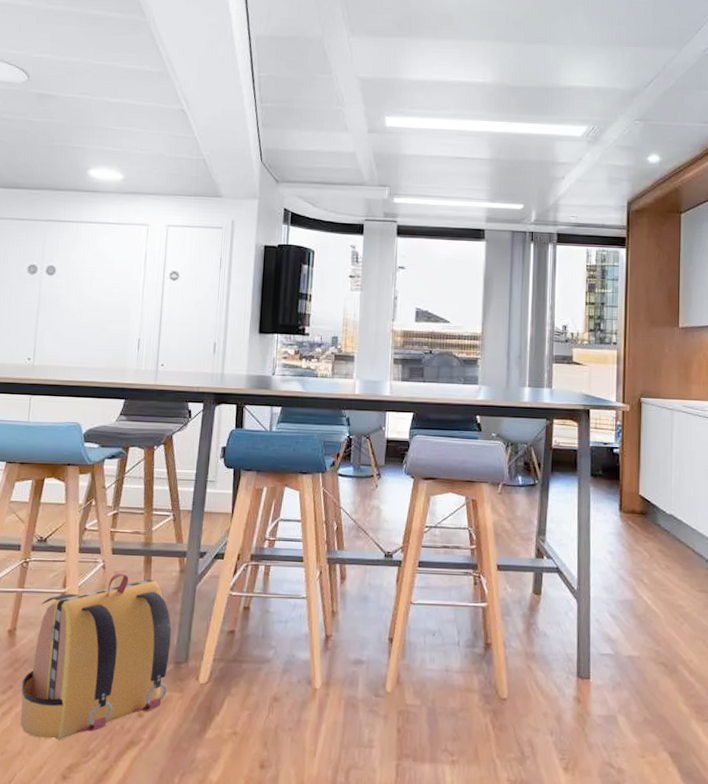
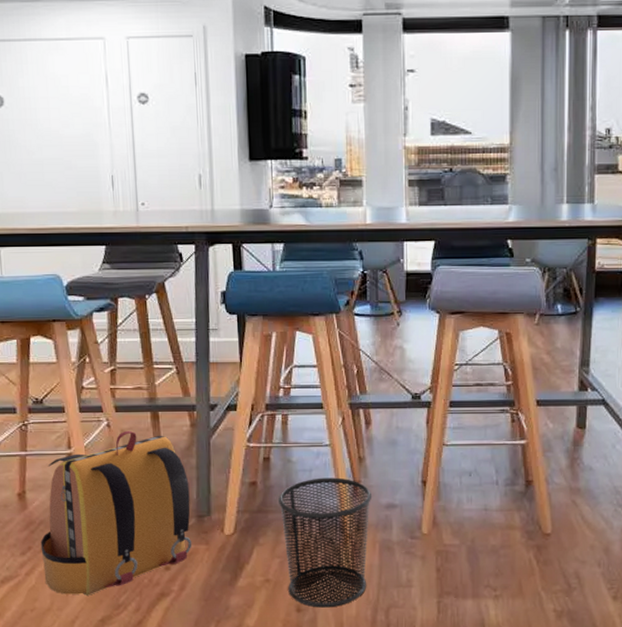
waste bin: none [253,629,342,766] -> present [278,477,373,608]

